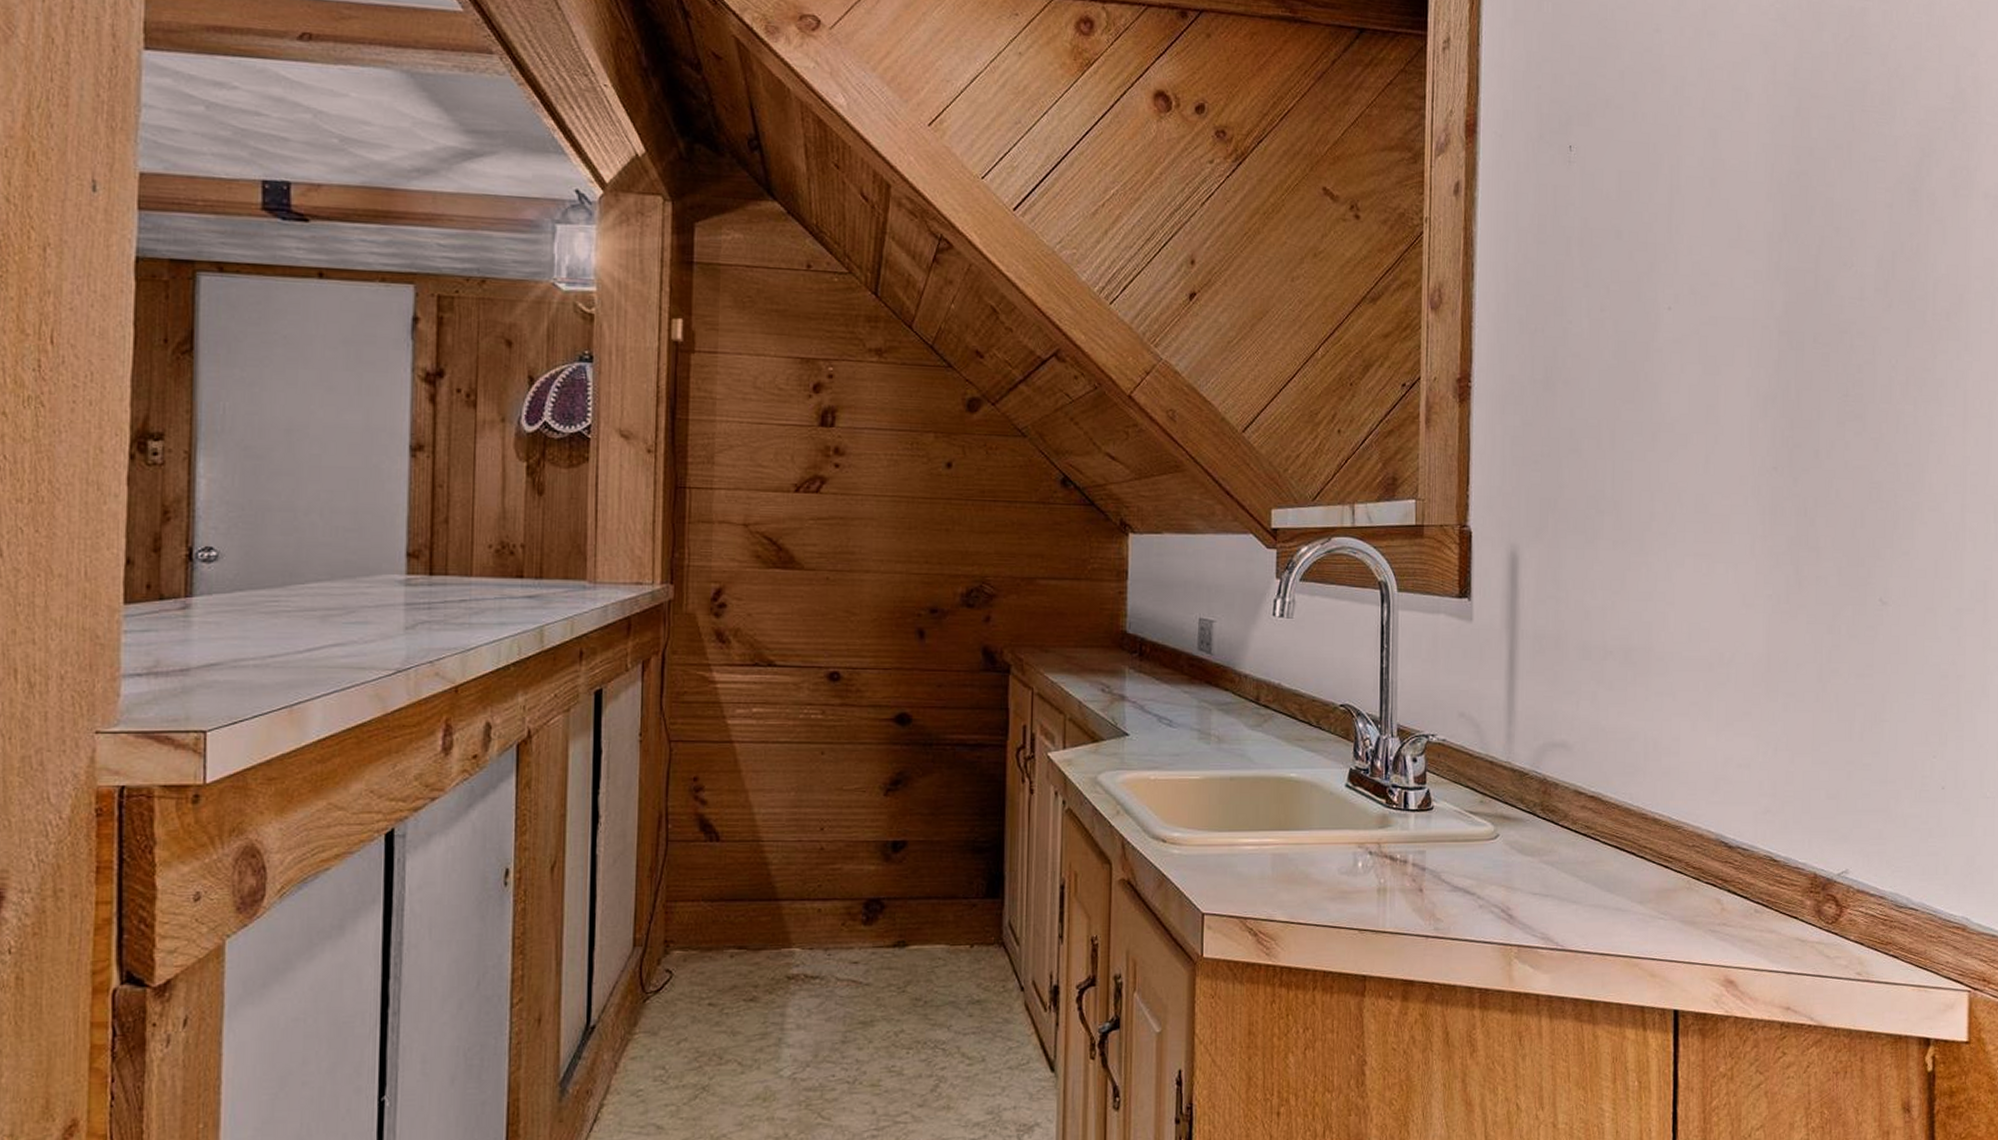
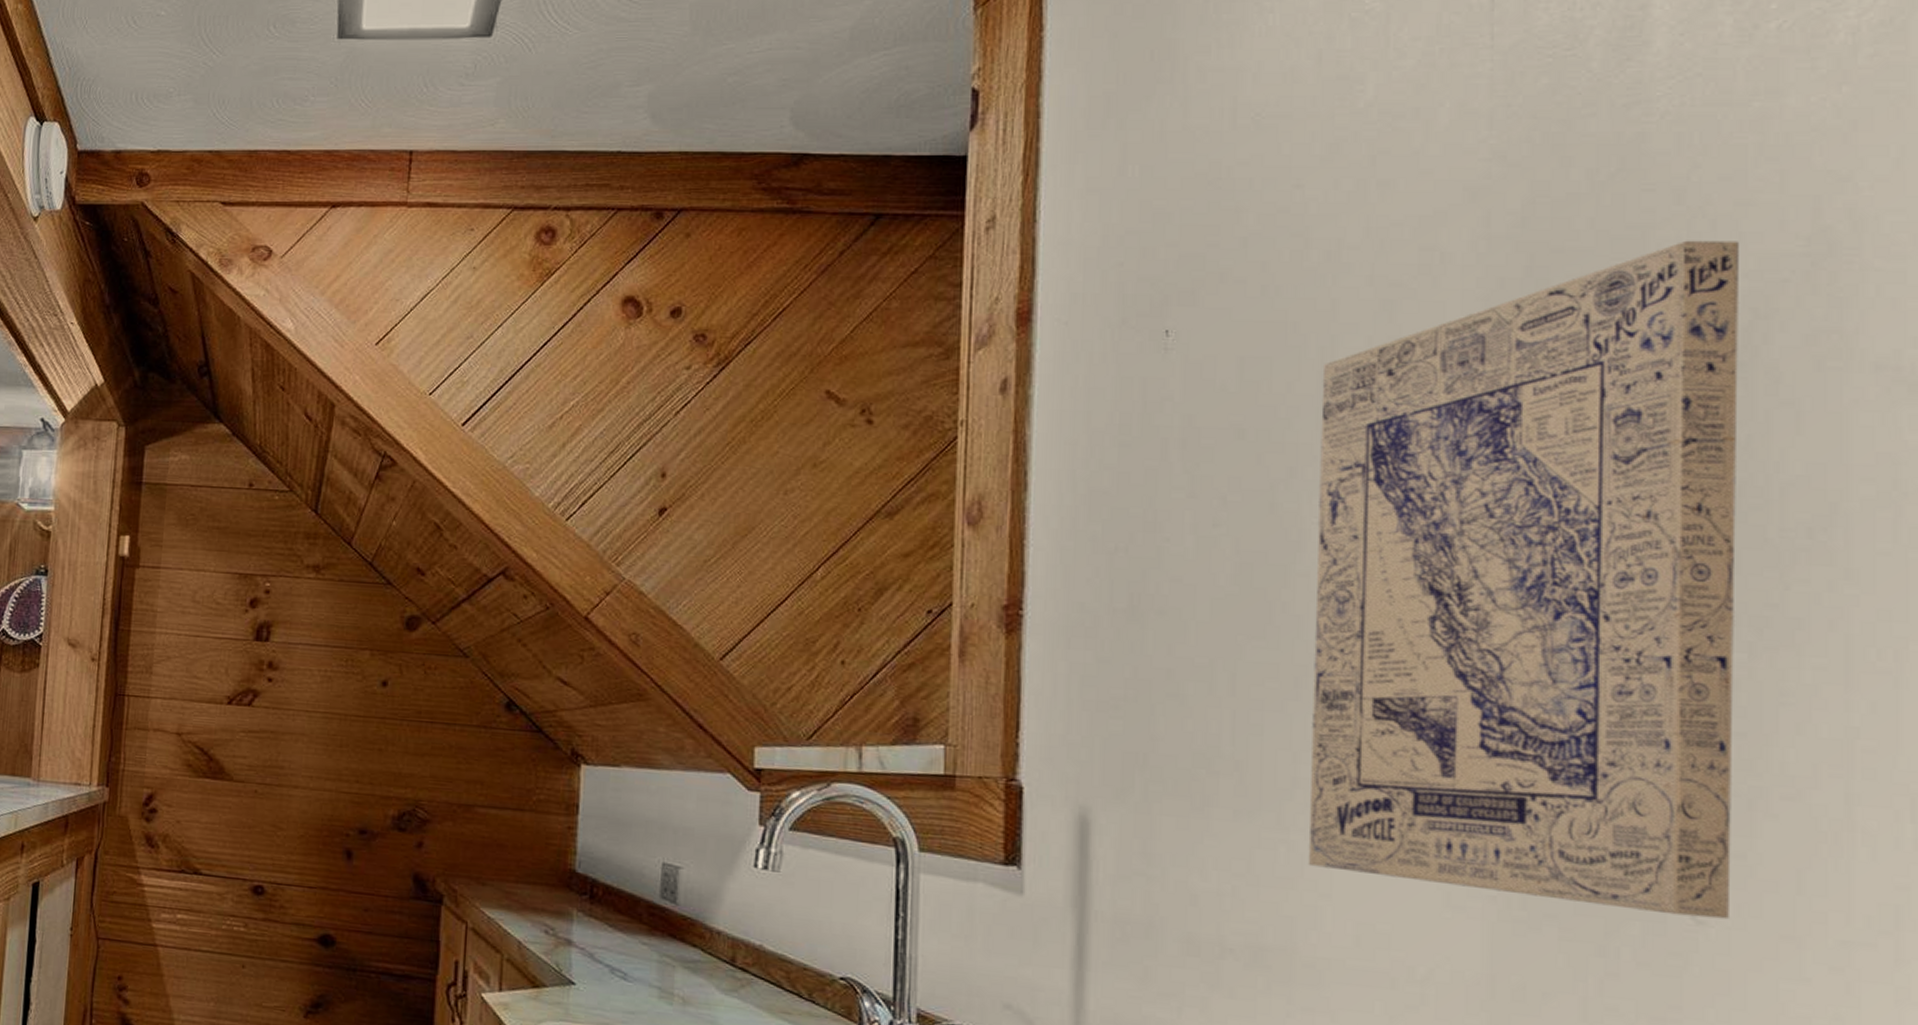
wall art: none [1659,94,1916,600] -> present [1307,240,1738,920]

